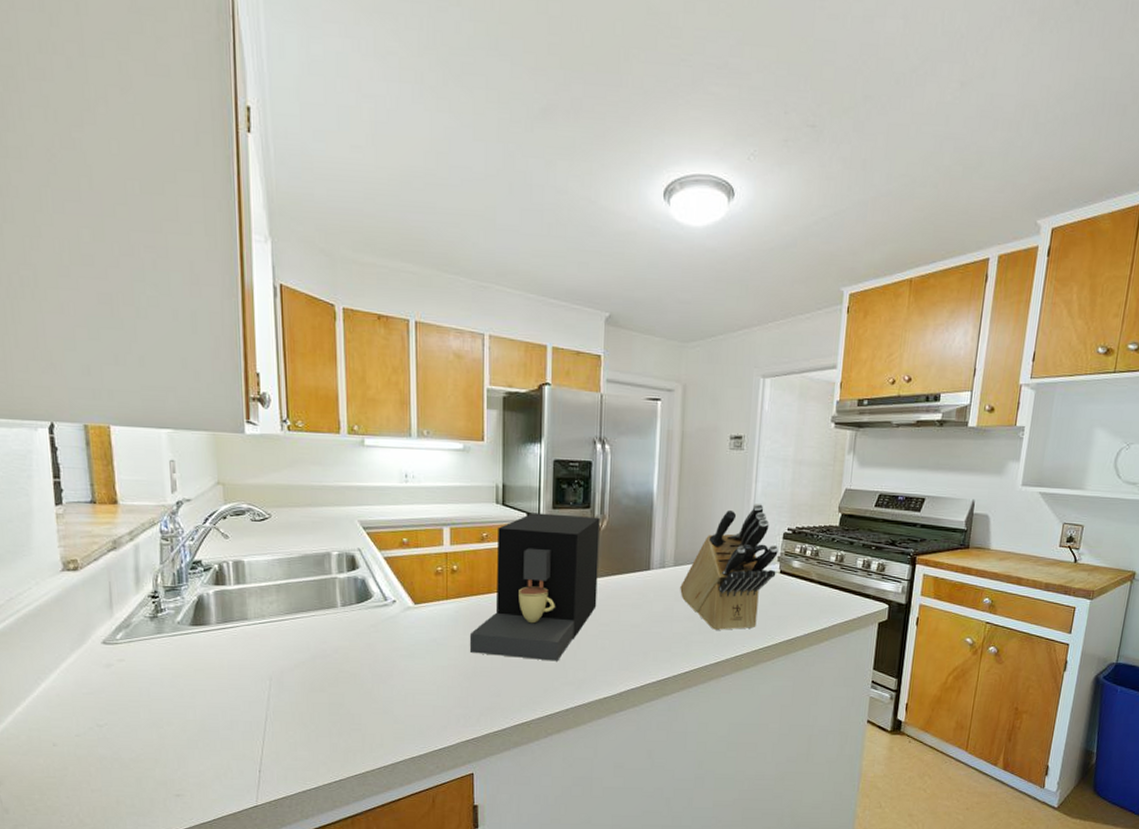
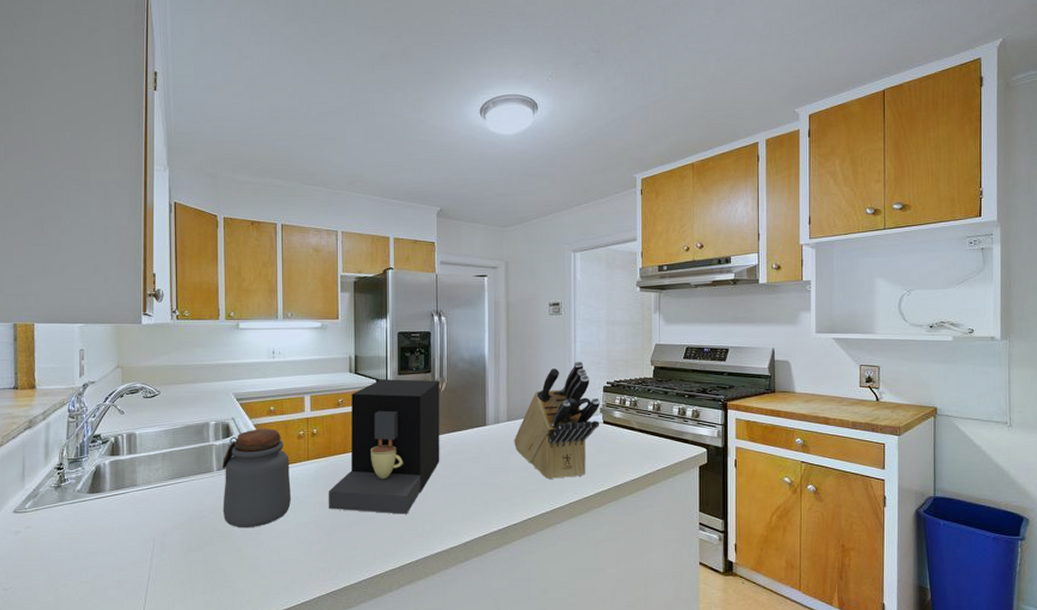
jar: none [346,562,427,670] -> present [221,429,291,528]

